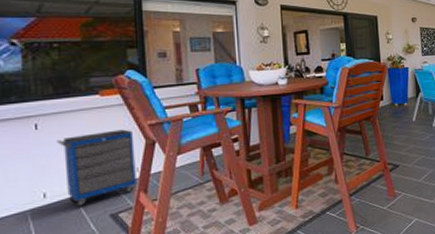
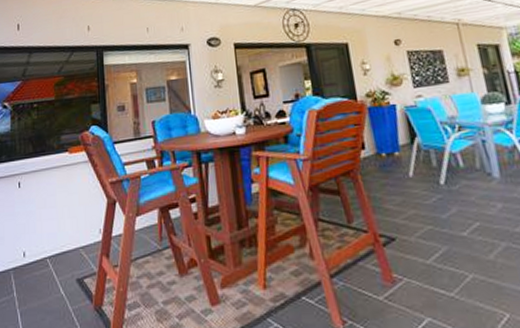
cabinet: present [56,129,136,208] -> none [34,187,99,270]

